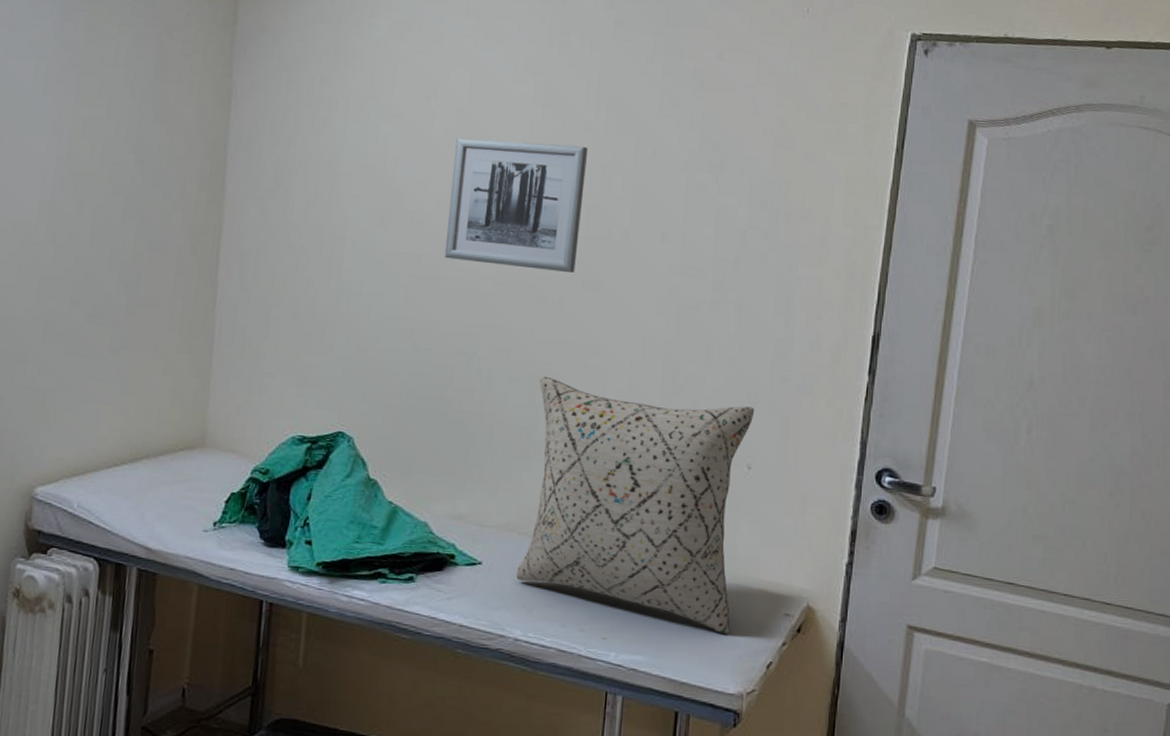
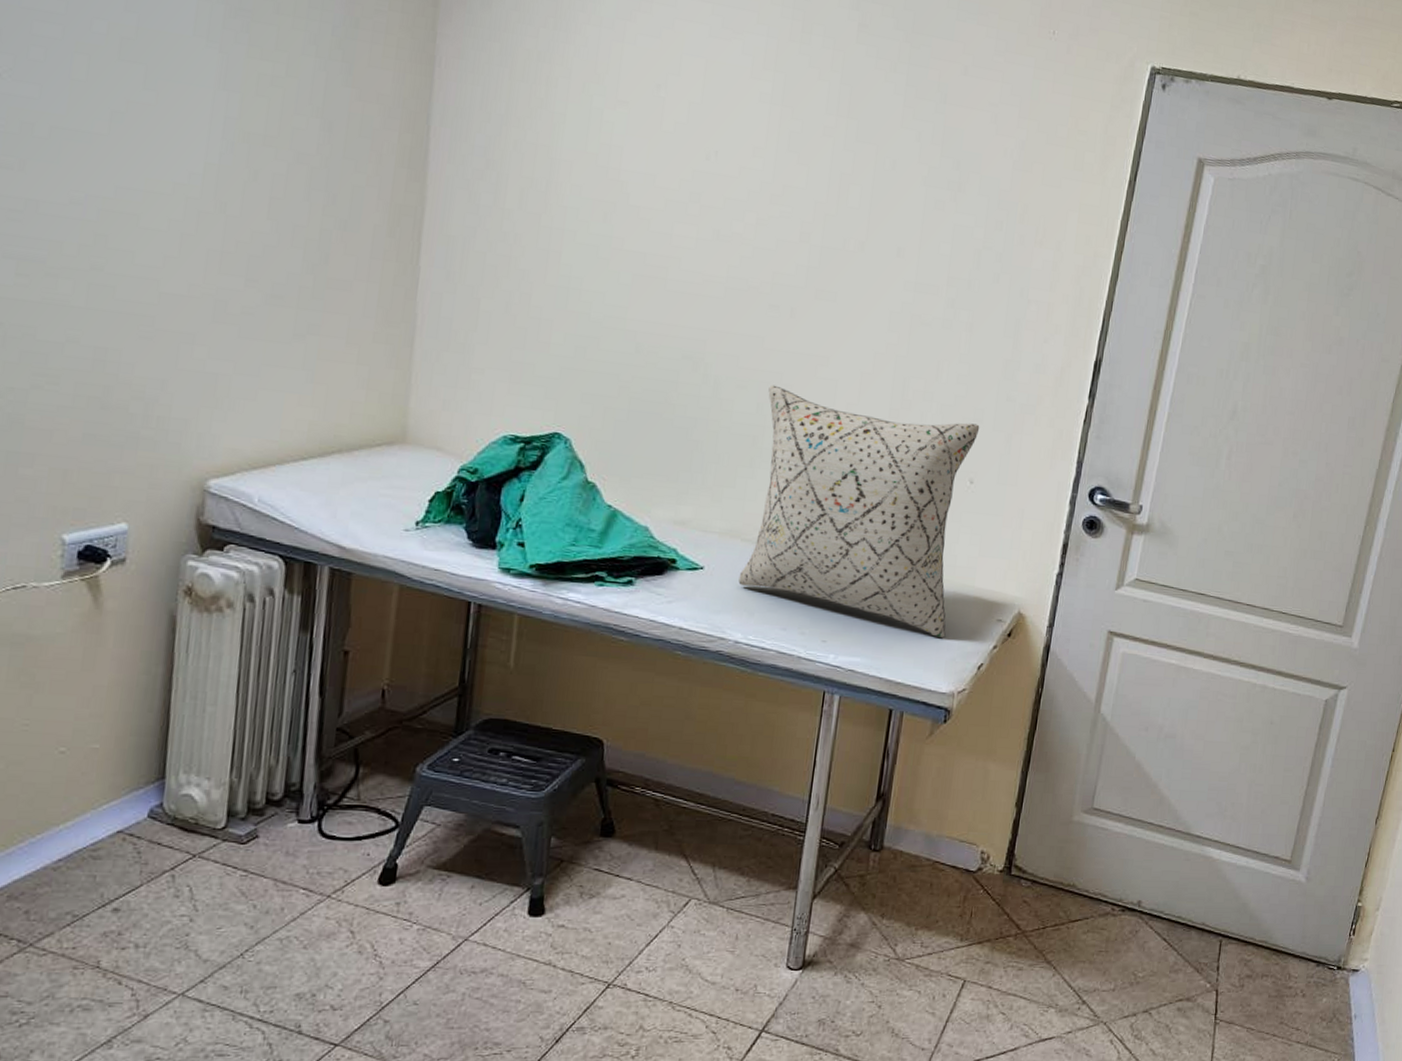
wall art: present [444,137,587,273] -> none [671,132,826,282]

